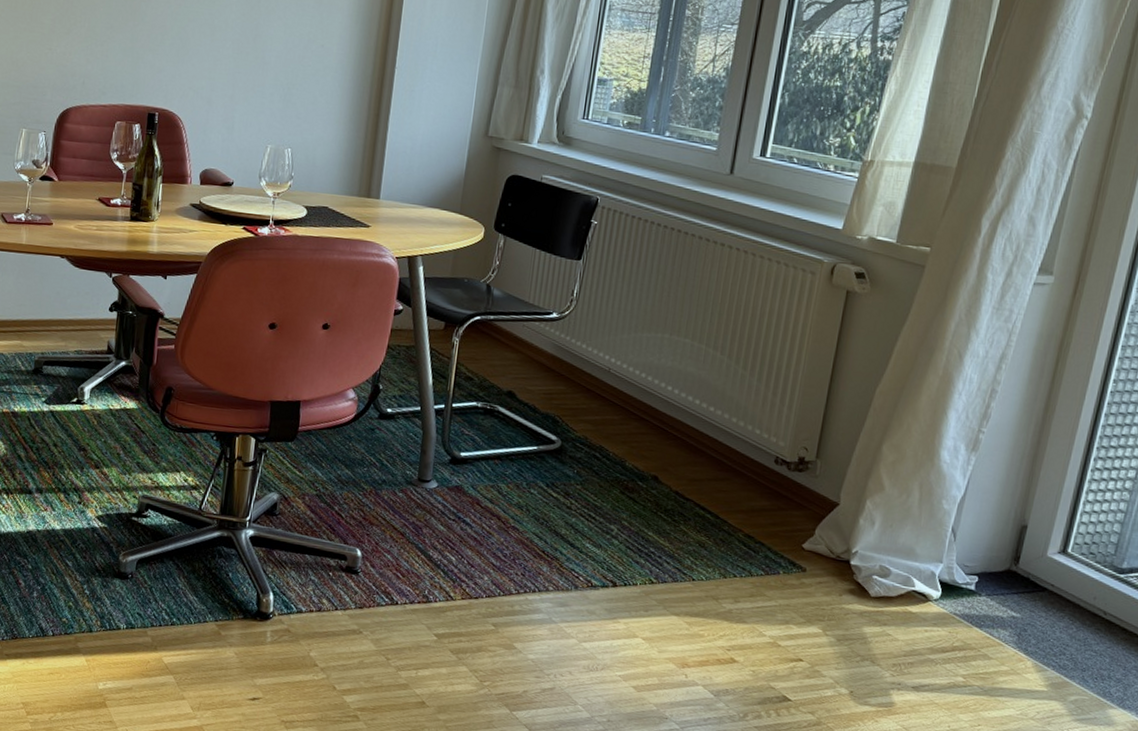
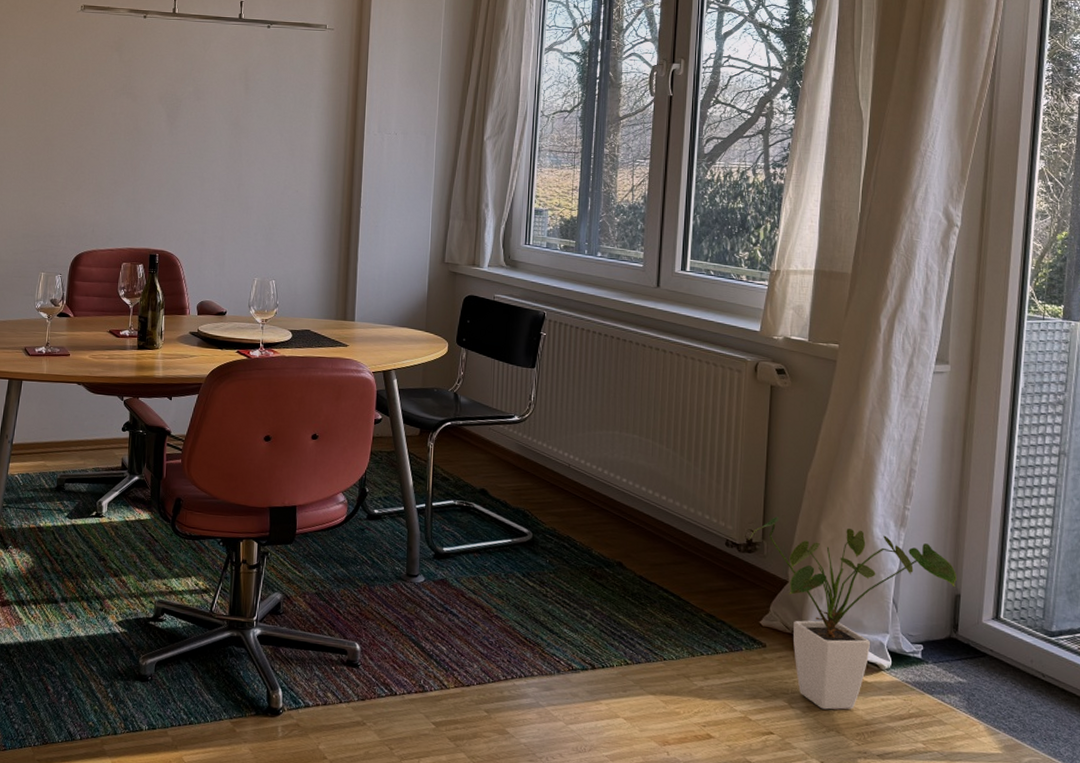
house plant: none [801,434,1027,640] -> present [749,517,957,710]

